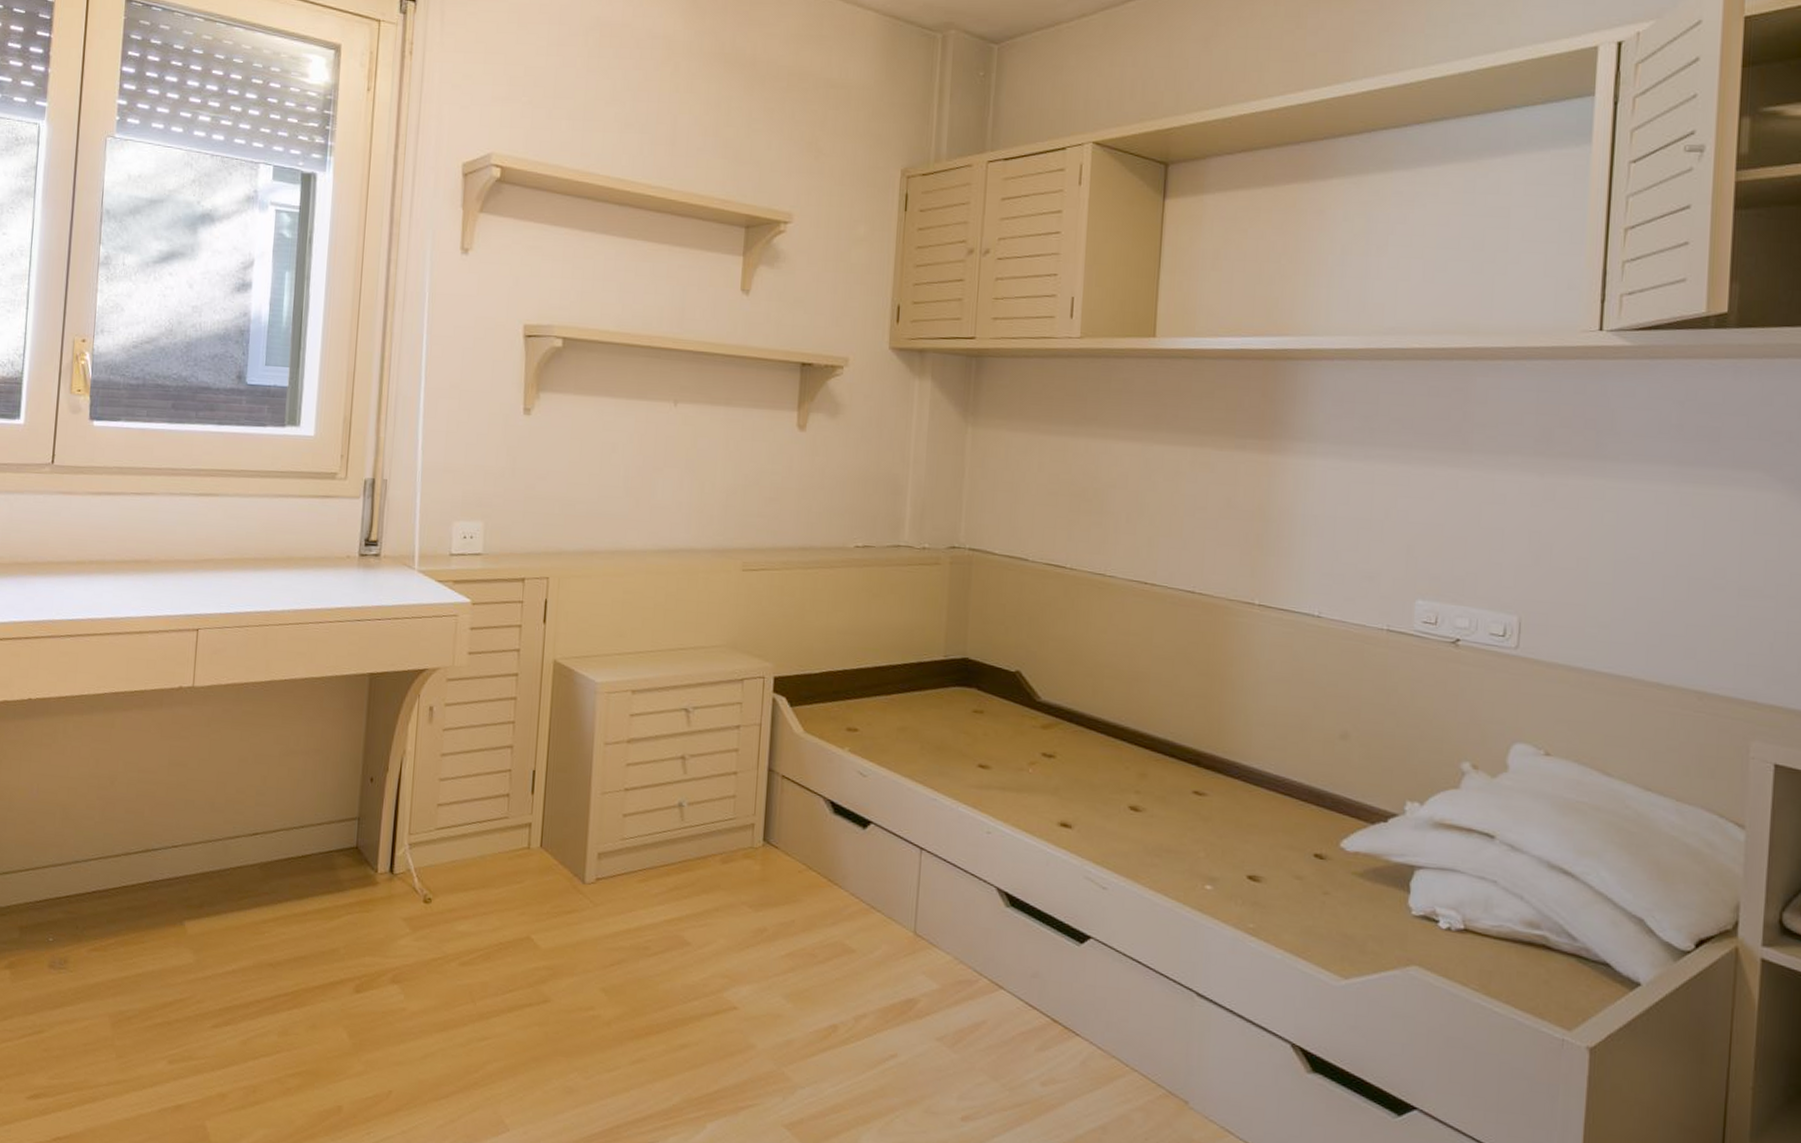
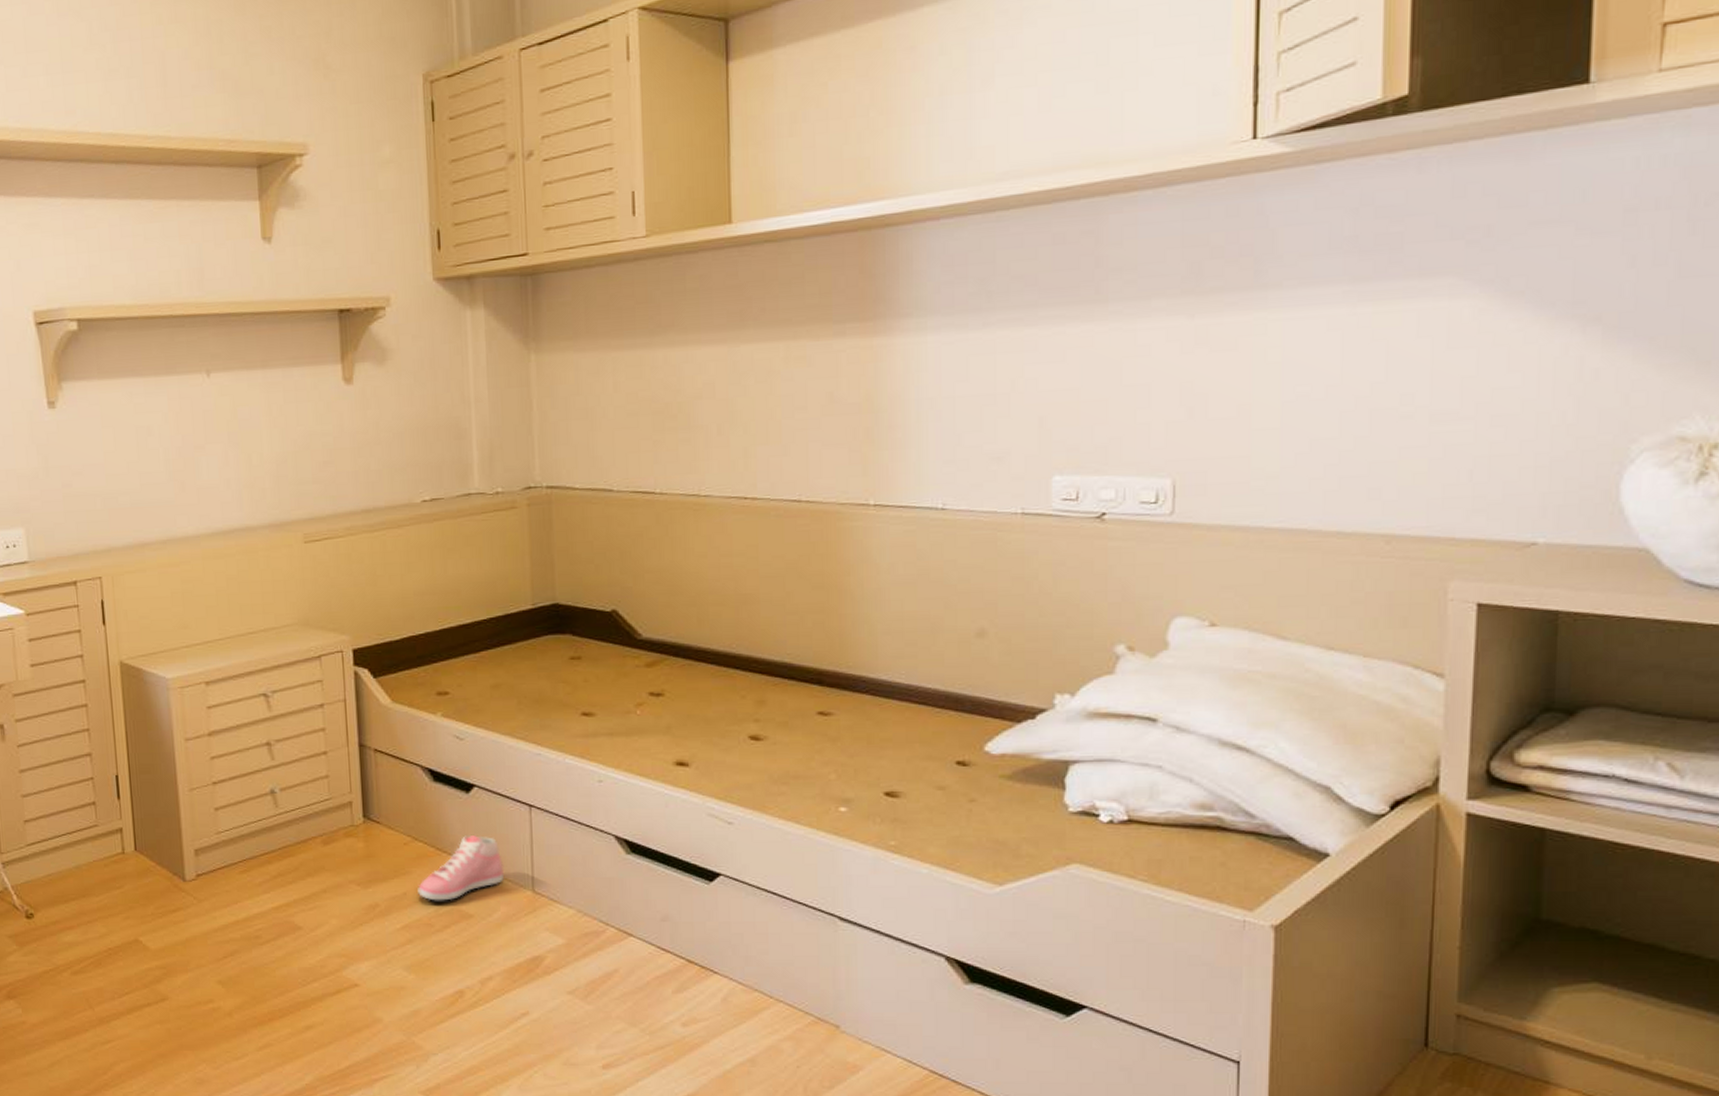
sneaker: none [806,870,890,933] -> present [418,835,505,901]

